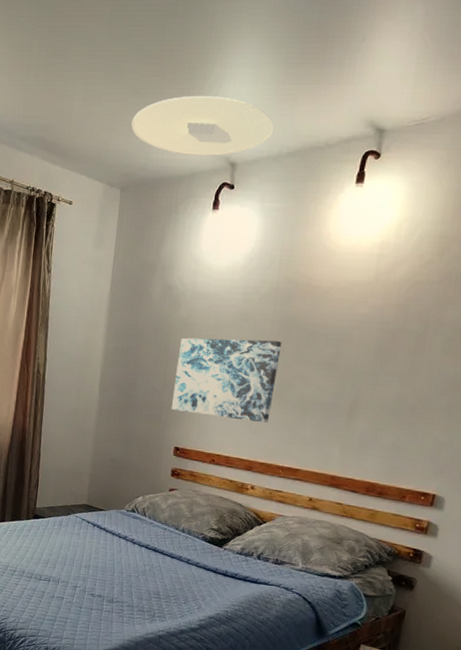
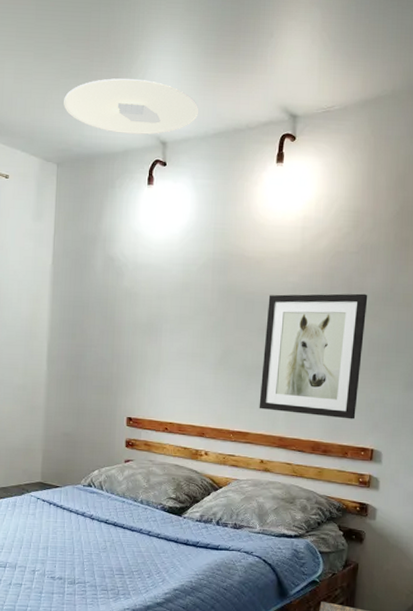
wall art: present [171,338,282,423] -> none [121,308,223,389]
wall art: none [312,326,447,462] -> present [259,293,368,419]

